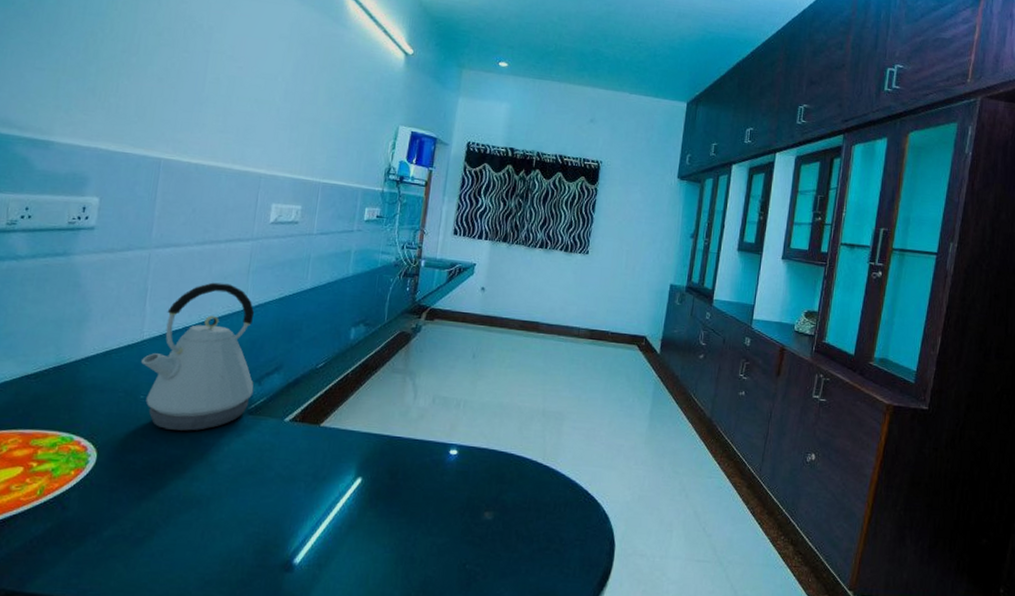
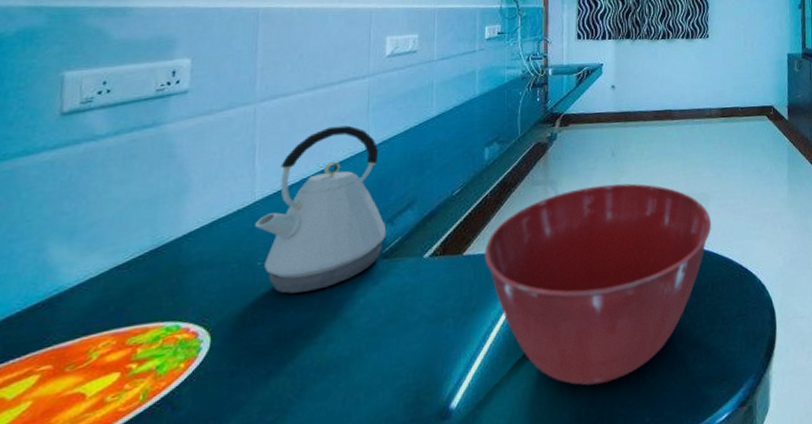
mixing bowl: none [339,384,564,574] -> present [485,183,712,385]

